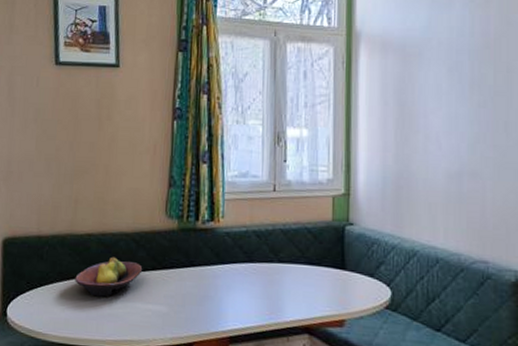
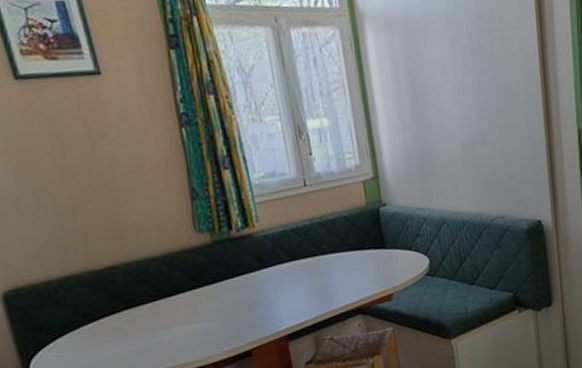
fruit bowl: present [75,256,143,297] -> none [105,284,182,330]

